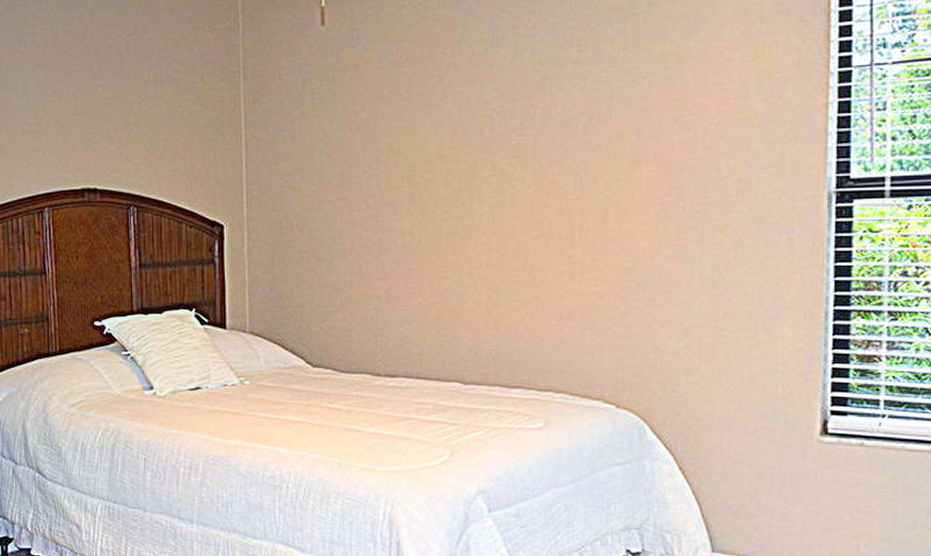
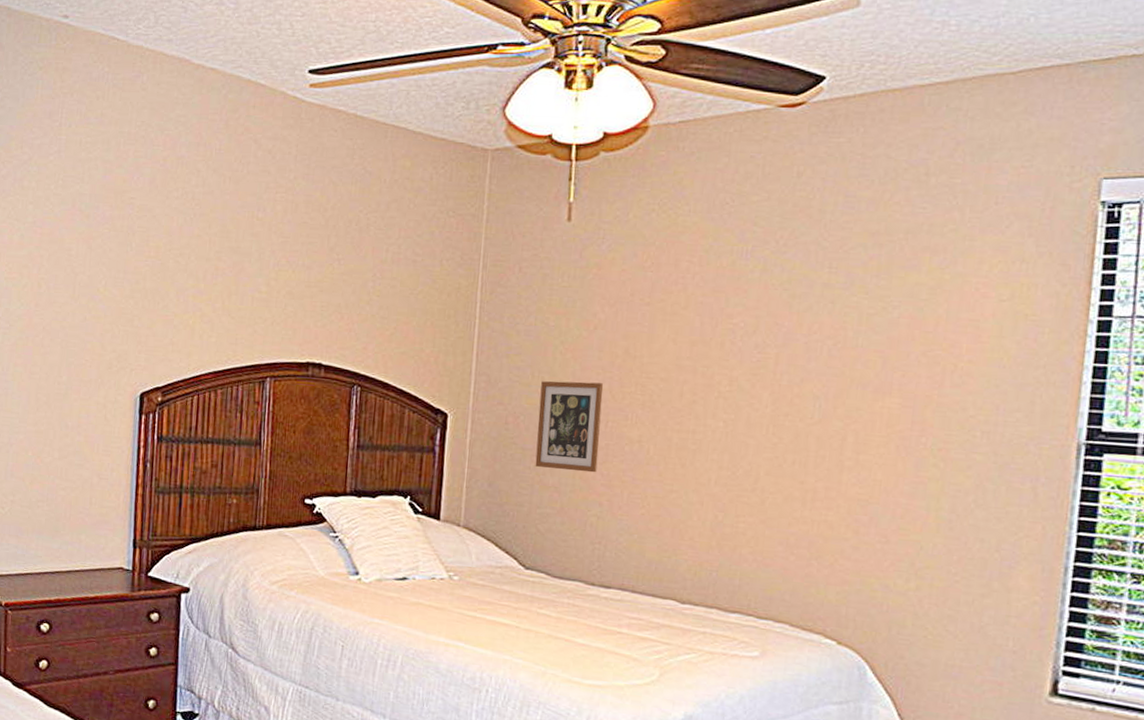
picture frame: none [311,180,372,268] -> present [535,381,603,473]

